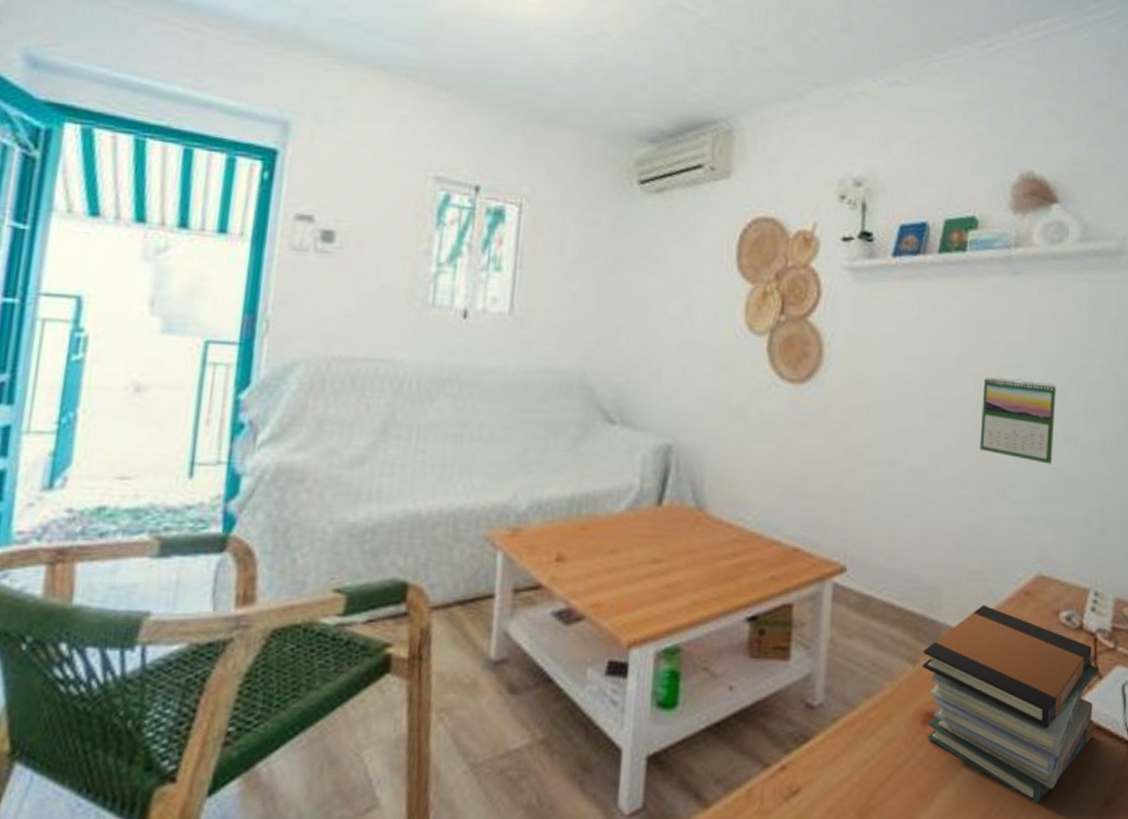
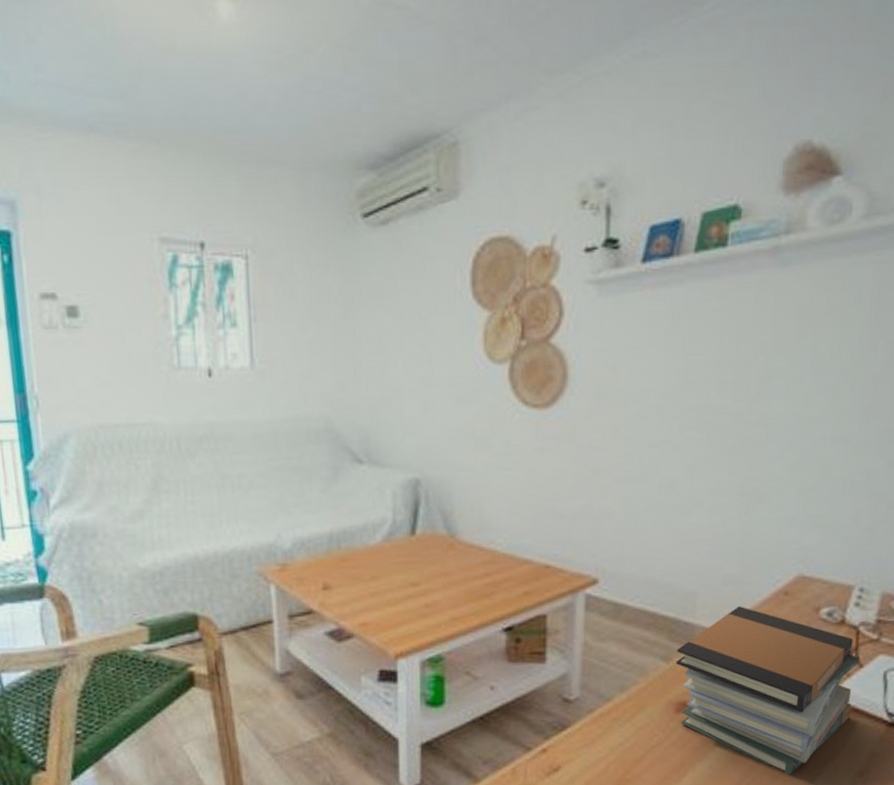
calendar: present [979,376,1056,464] -> none [738,380,828,467]

